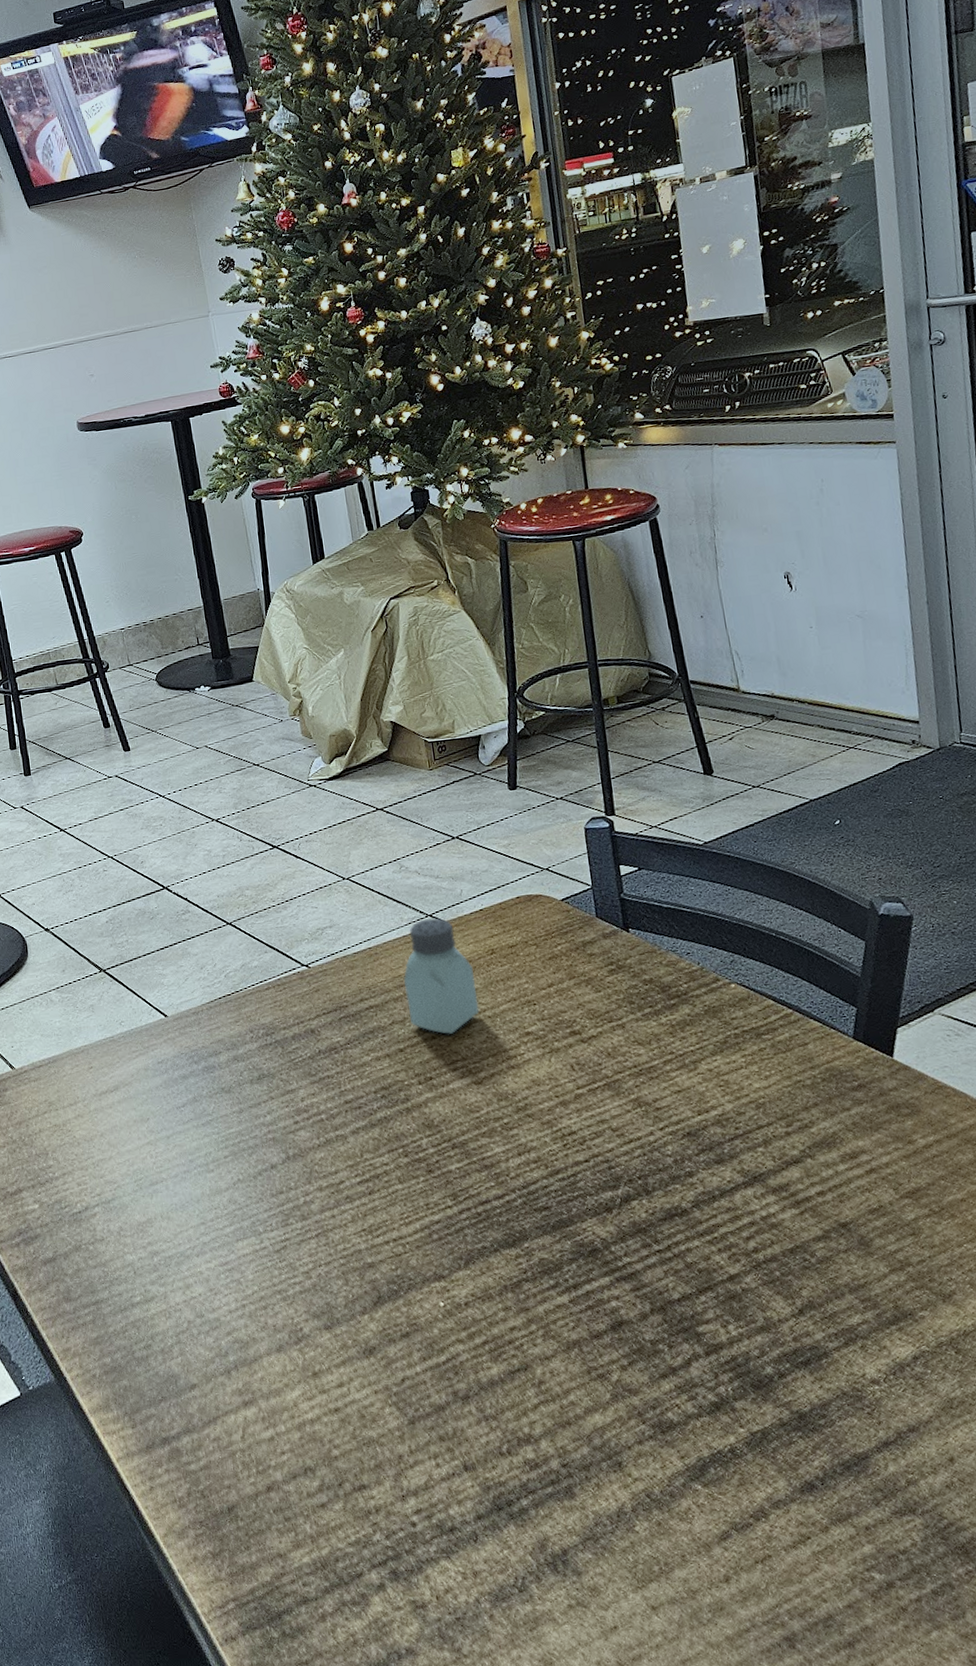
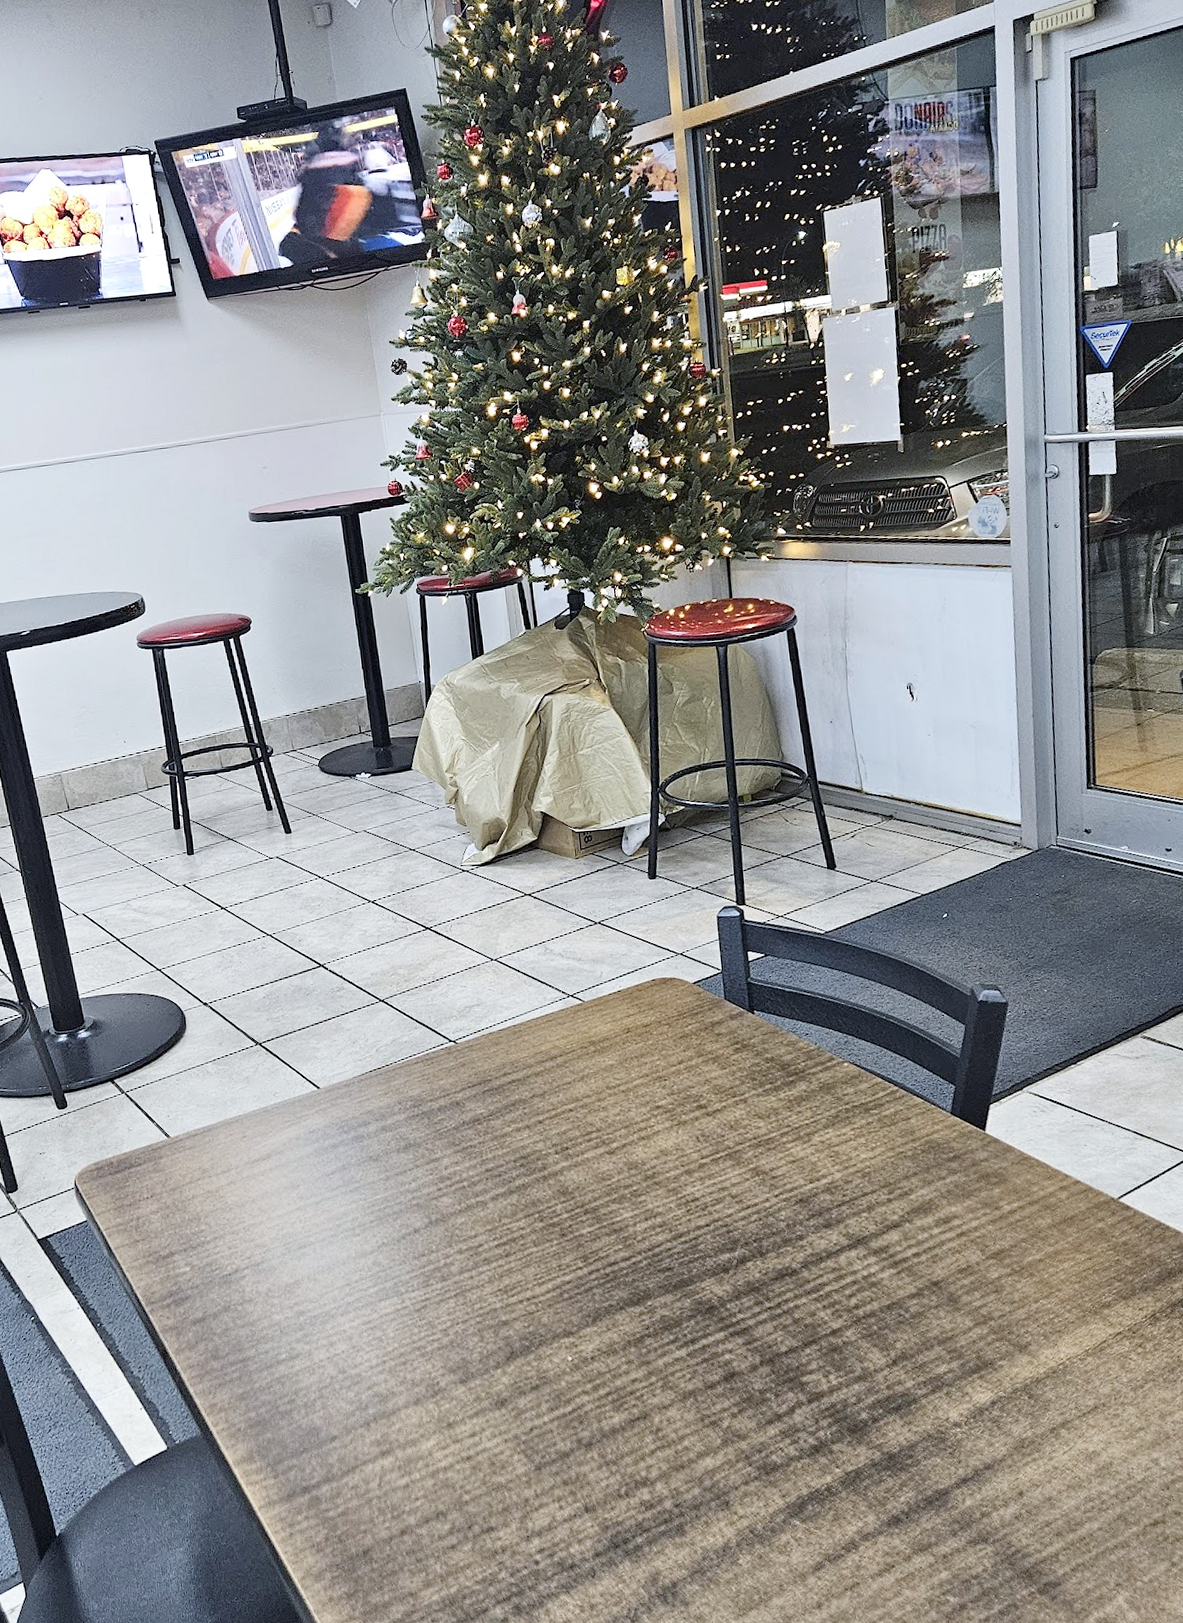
saltshaker: present [404,918,480,1034] -> none [545,998,614,1107]

